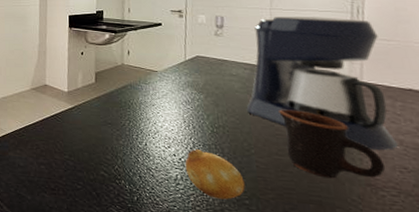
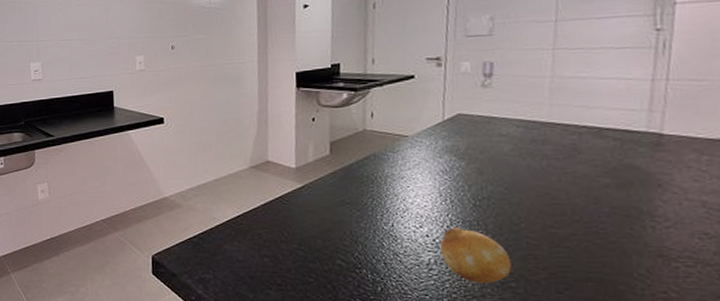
coffee maker: present [246,17,398,150] -> none [517,55,699,214]
mug: present [279,109,385,179] -> none [557,173,681,252]

